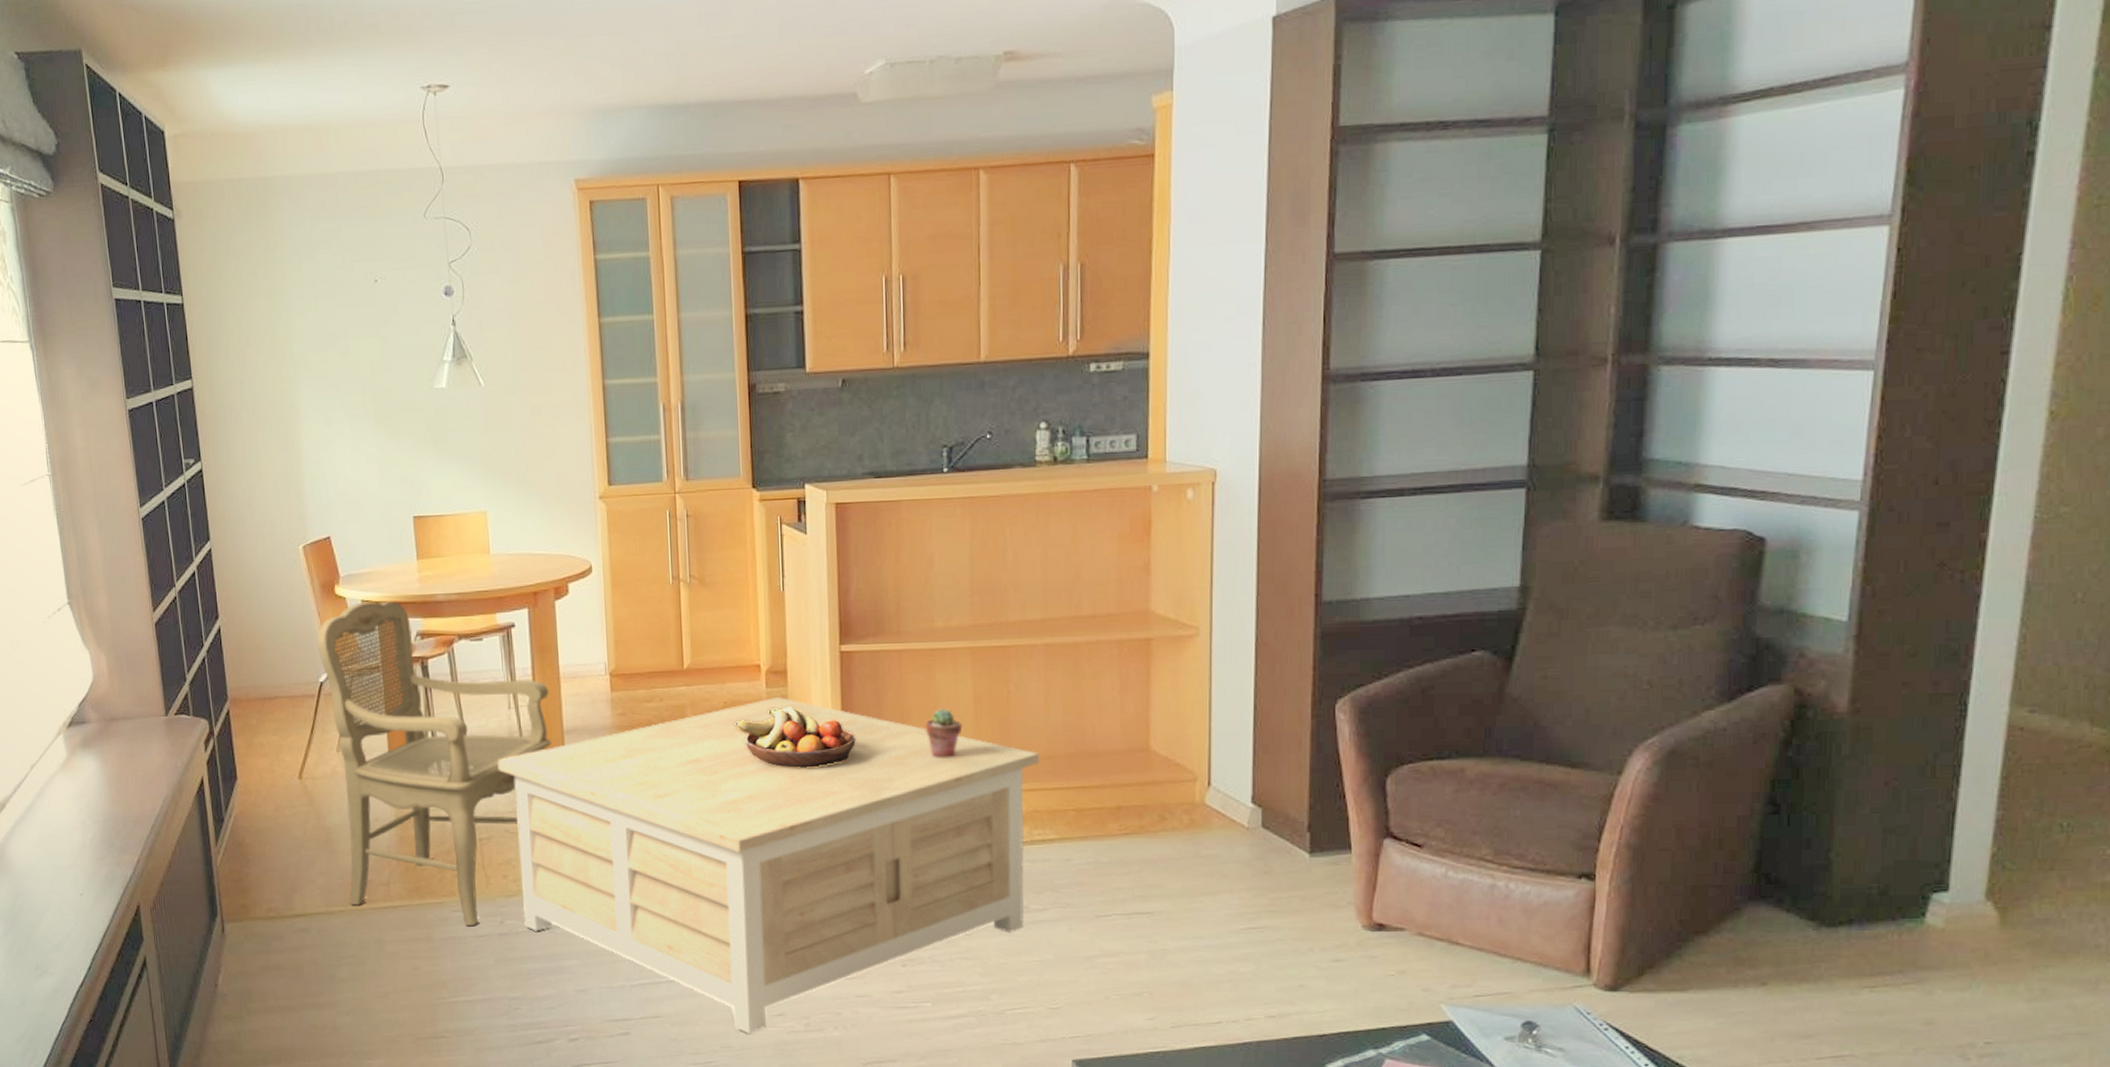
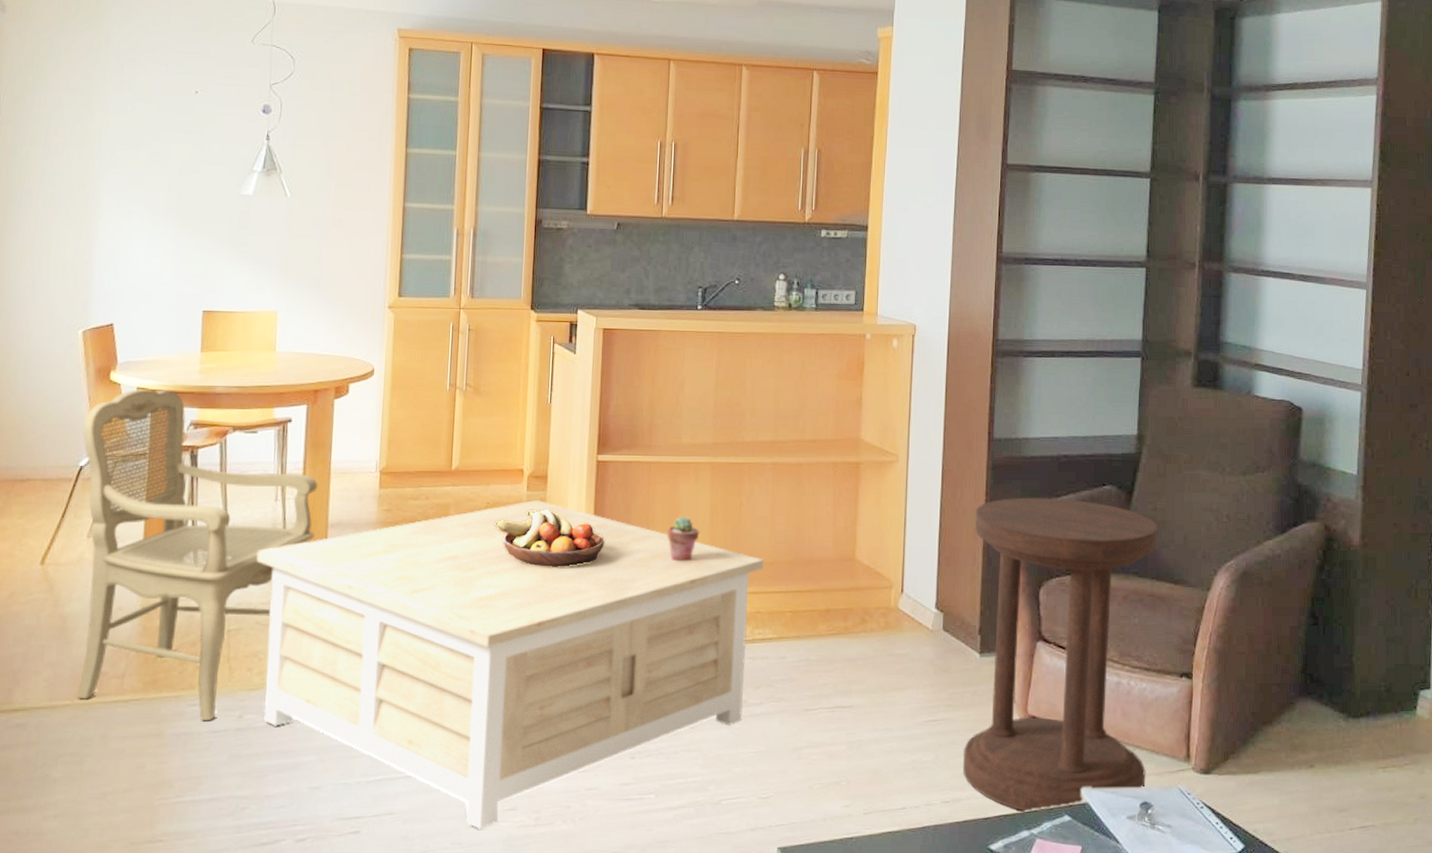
side table: none [1290,669,1549,1031] -> present [962,497,1158,813]

